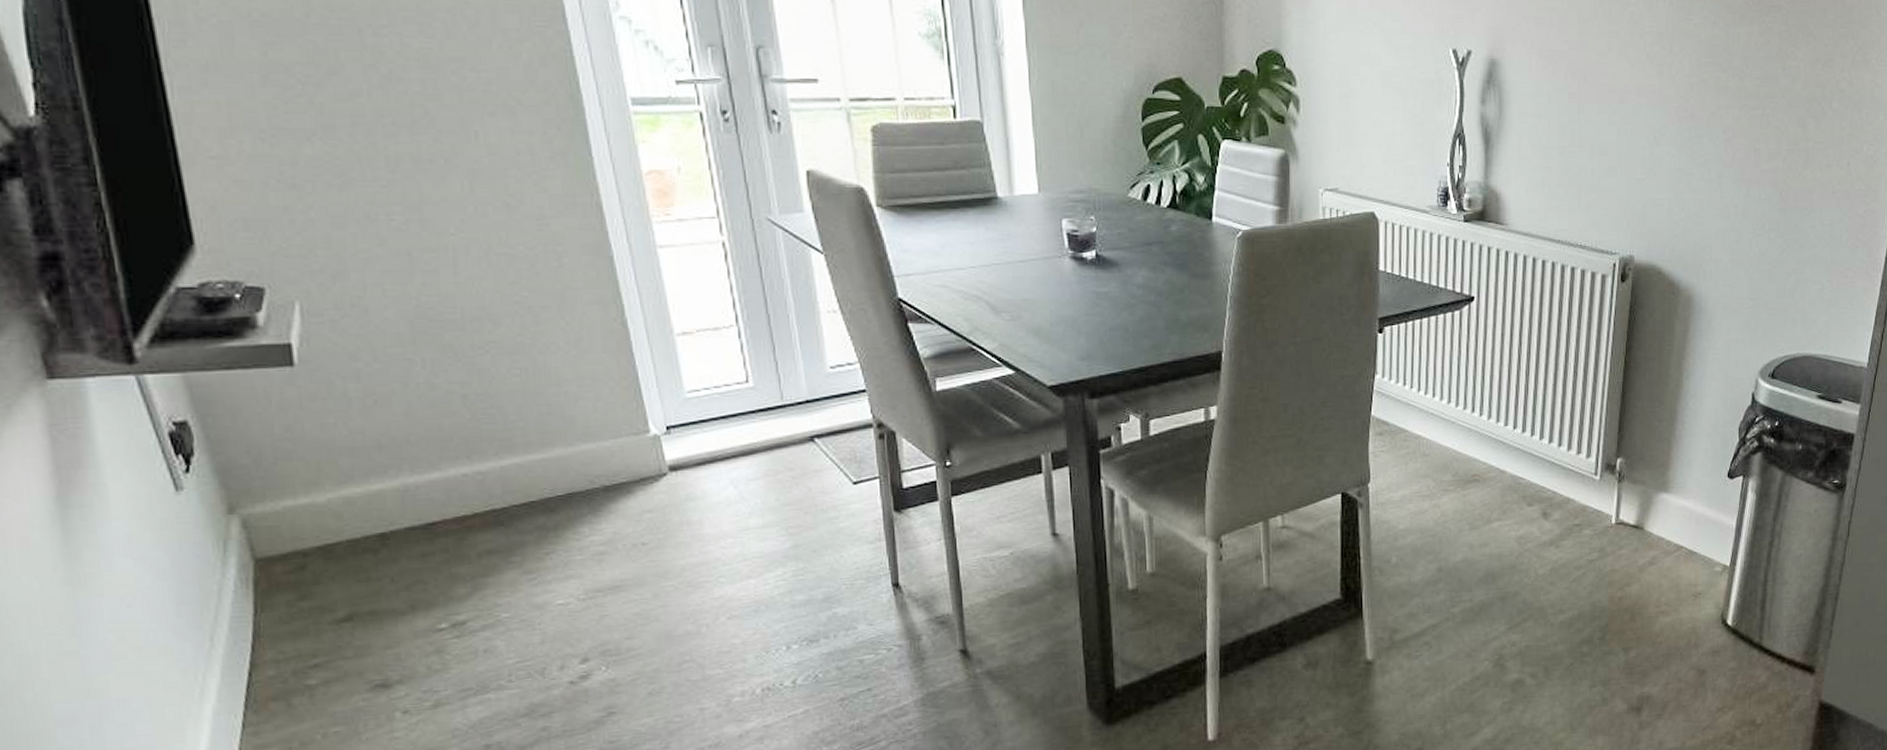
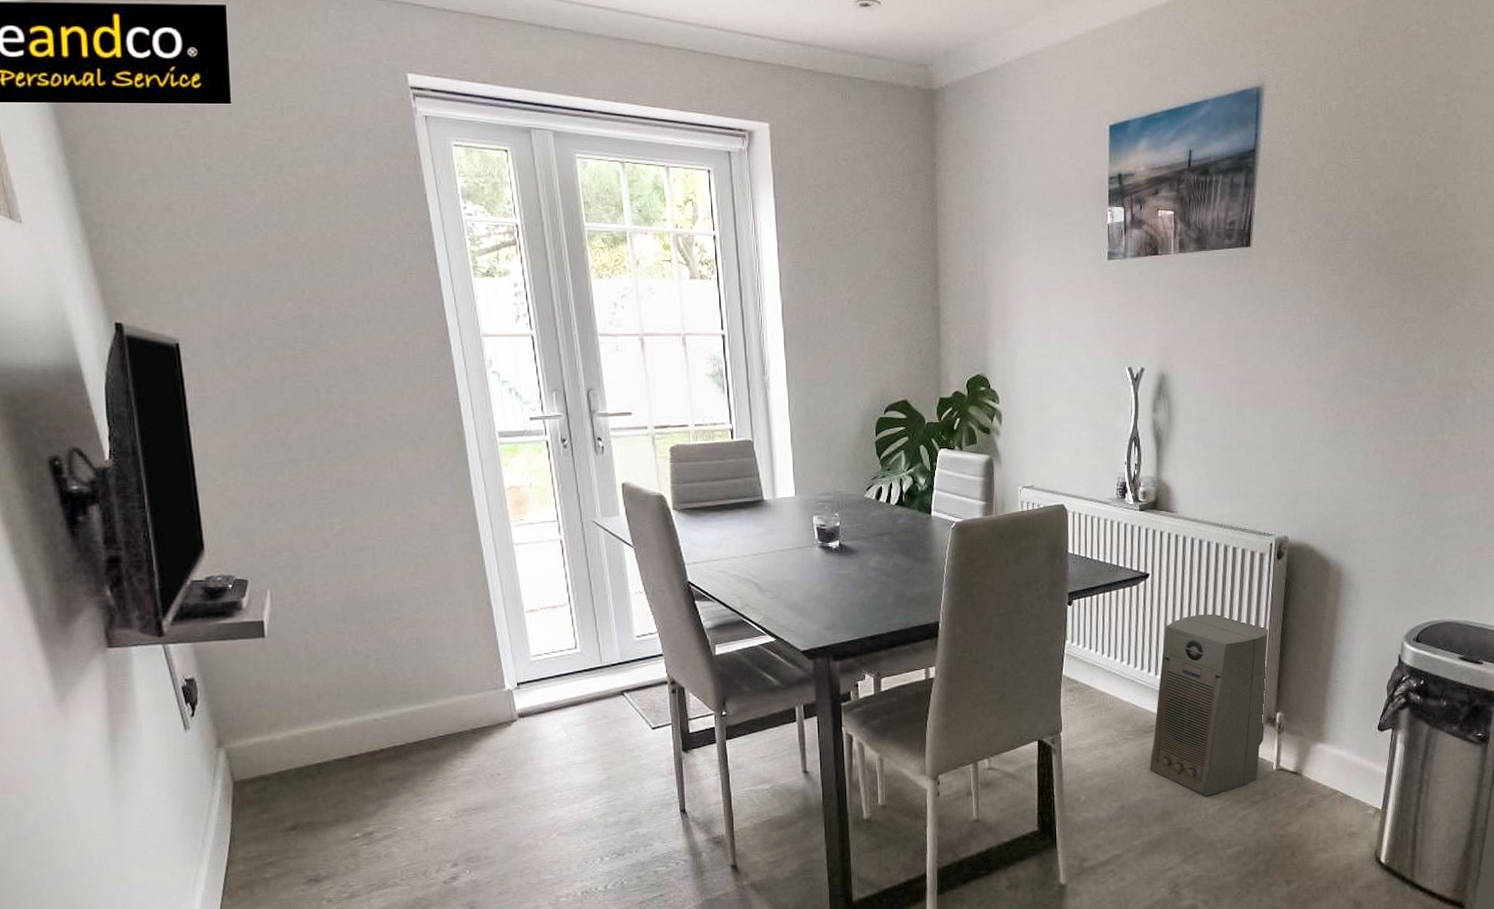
air purifier: none [1472,344,1610,556] -> present [1150,614,1269,797]

